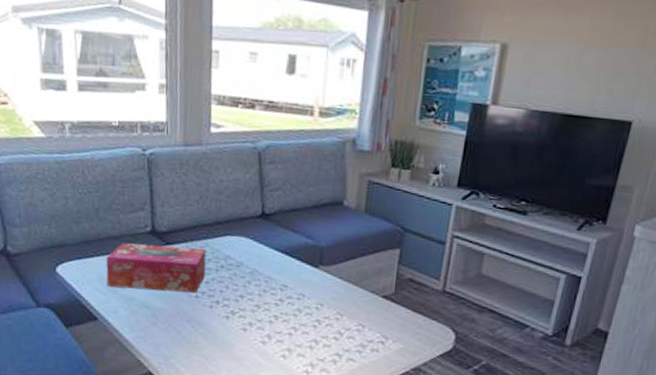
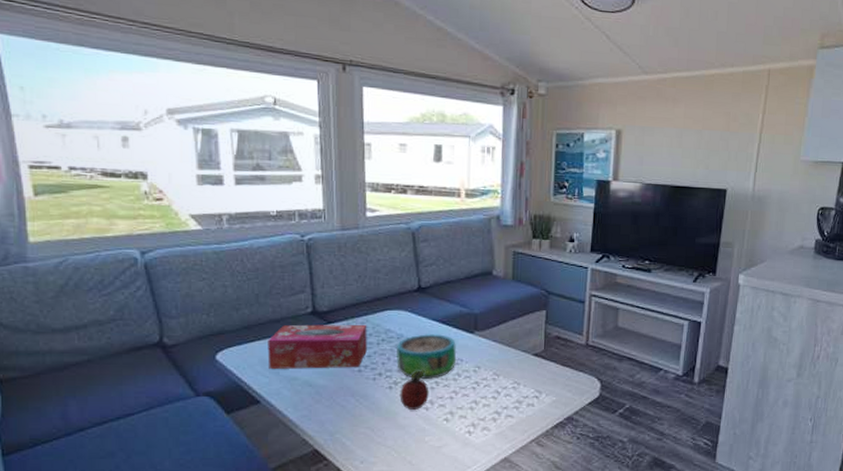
decorative bowl: none [234,264,299,313] -> present [395,334,457,380]
fruit: none [236,301,267,343] -> present [400,370,429,409]

